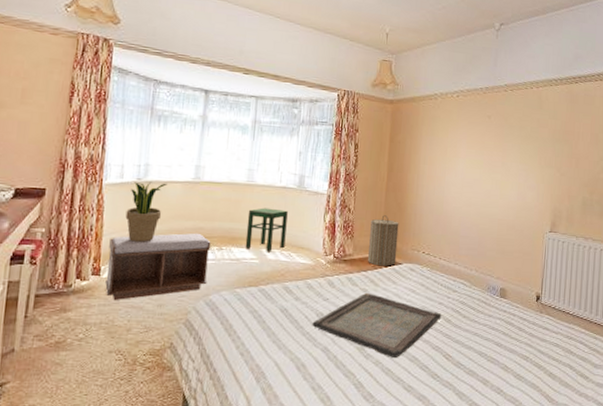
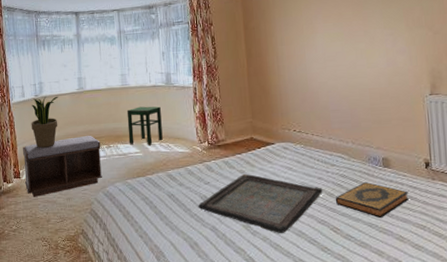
laundry hamper: present [368,215,399,267] -> none [238,99,269,148]
hardback book: none [451,311,518,348] -> present [335,182,409,219]

